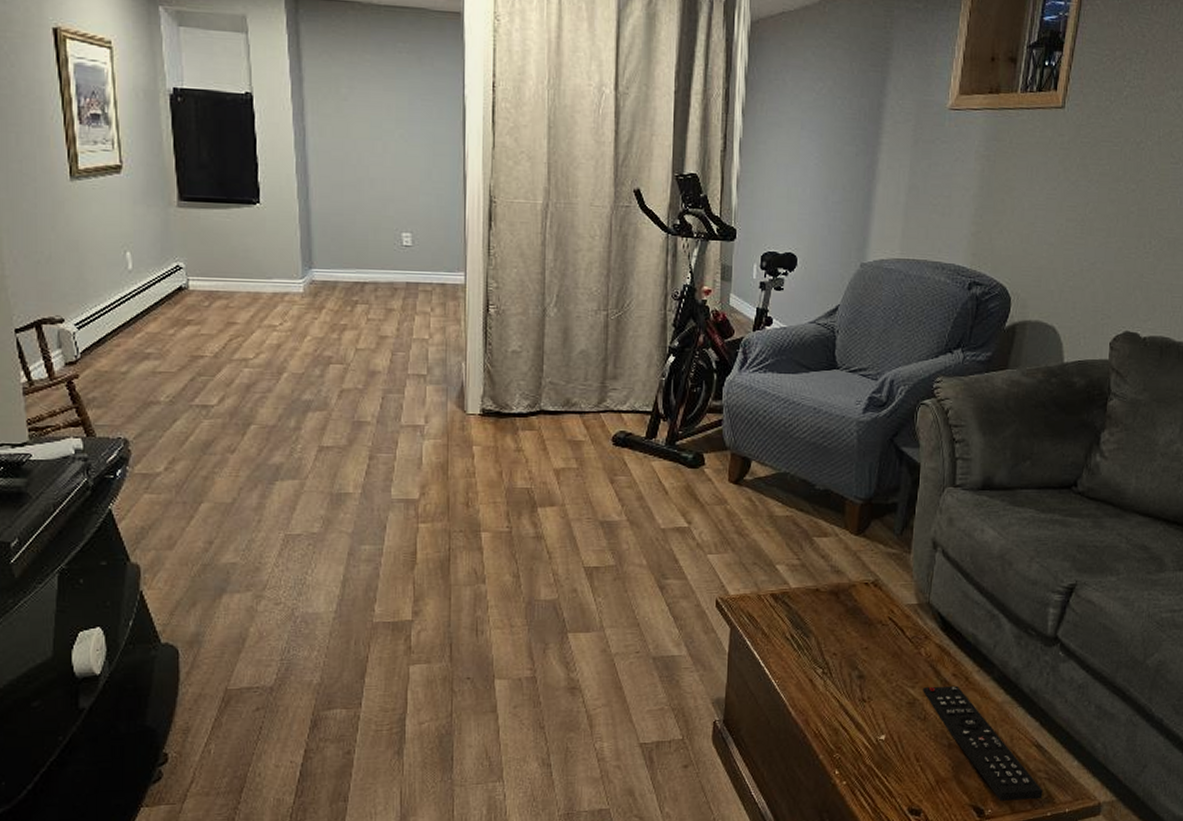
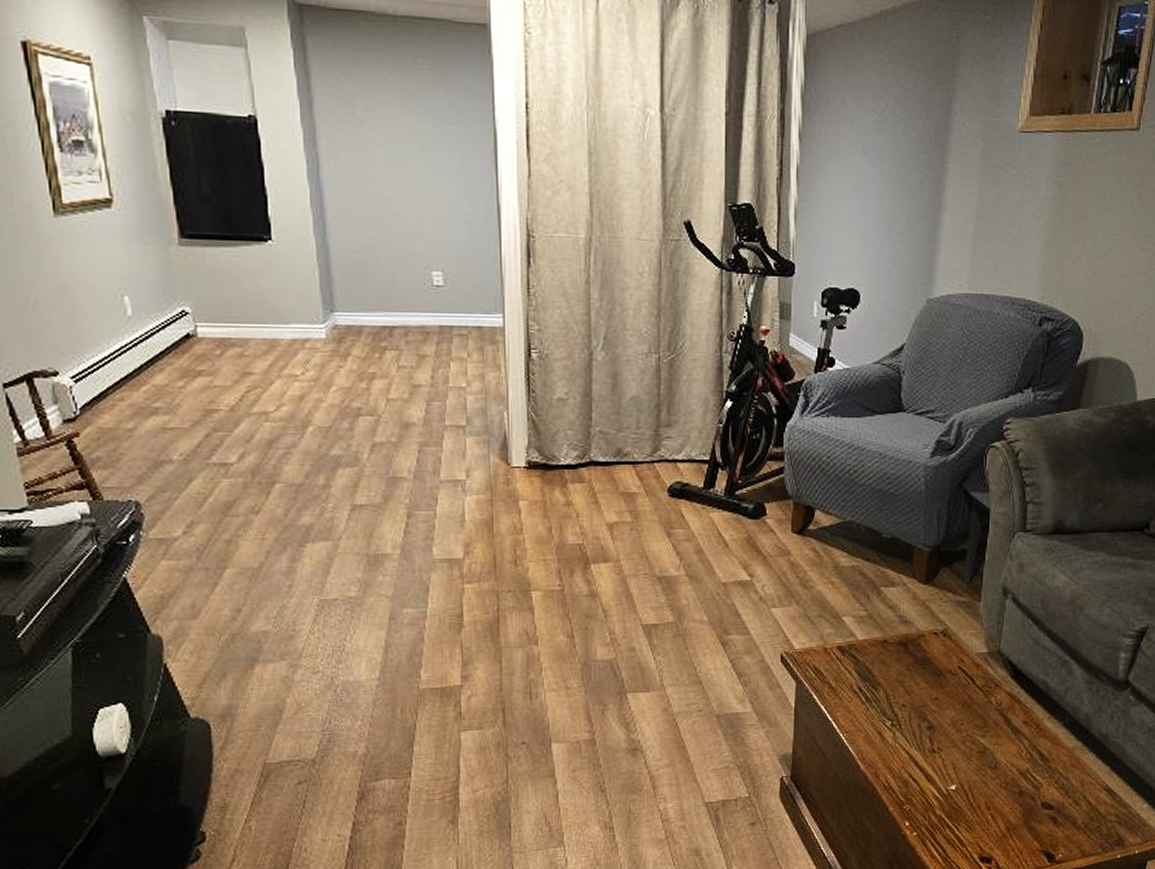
remote control: present [923,685,1043,801] -> none [993,733,1113,846]

